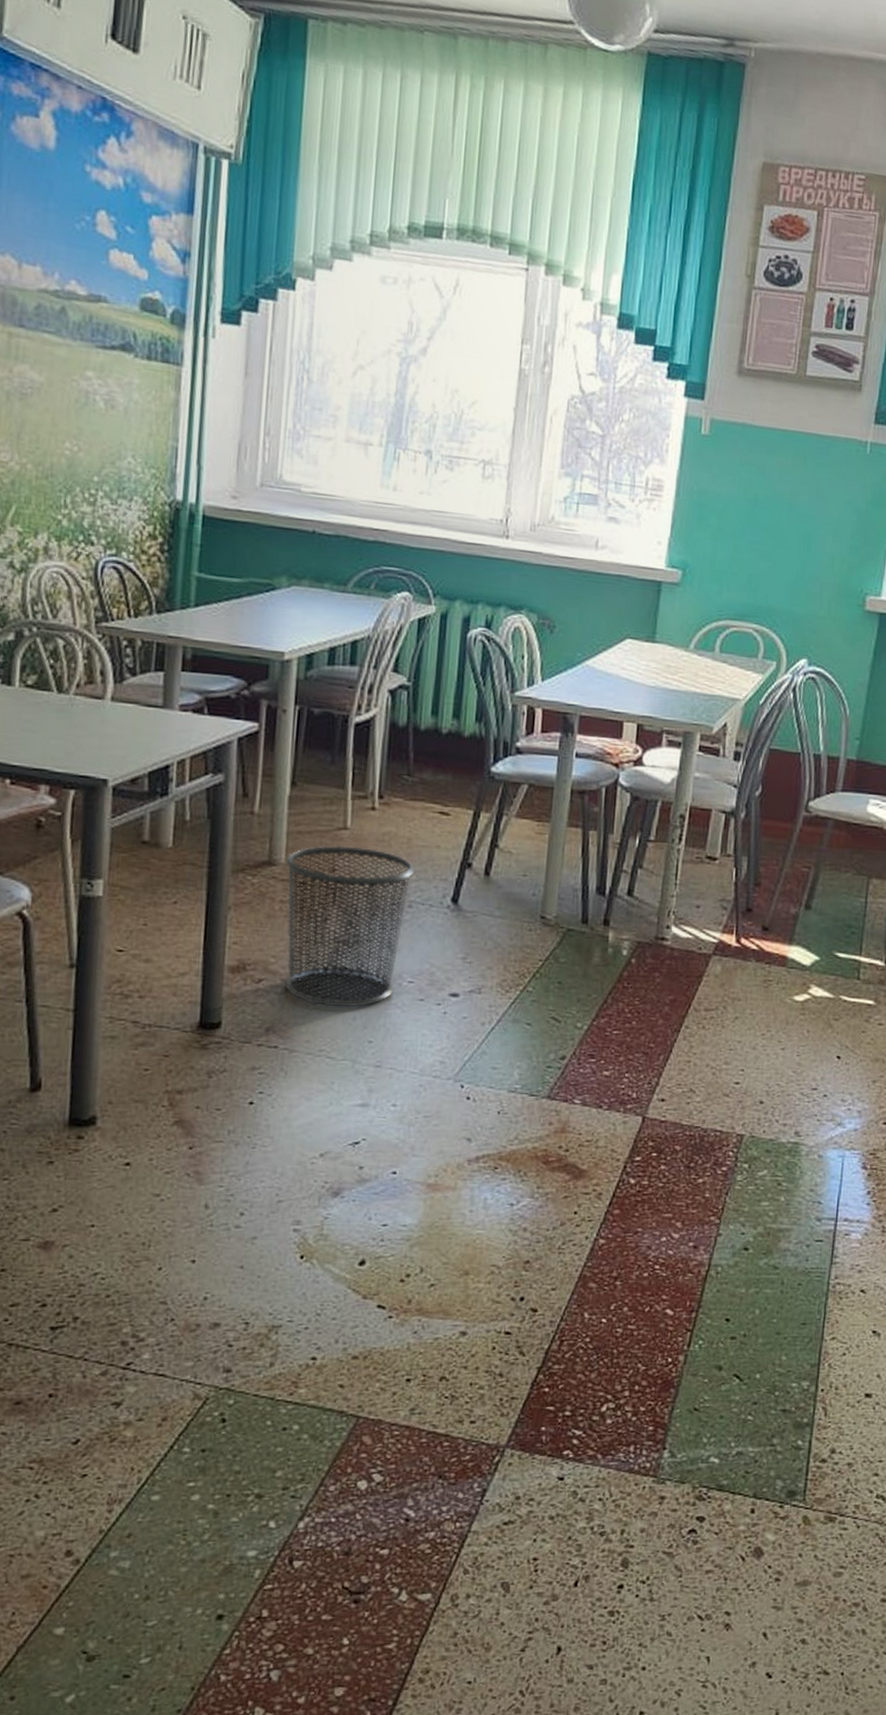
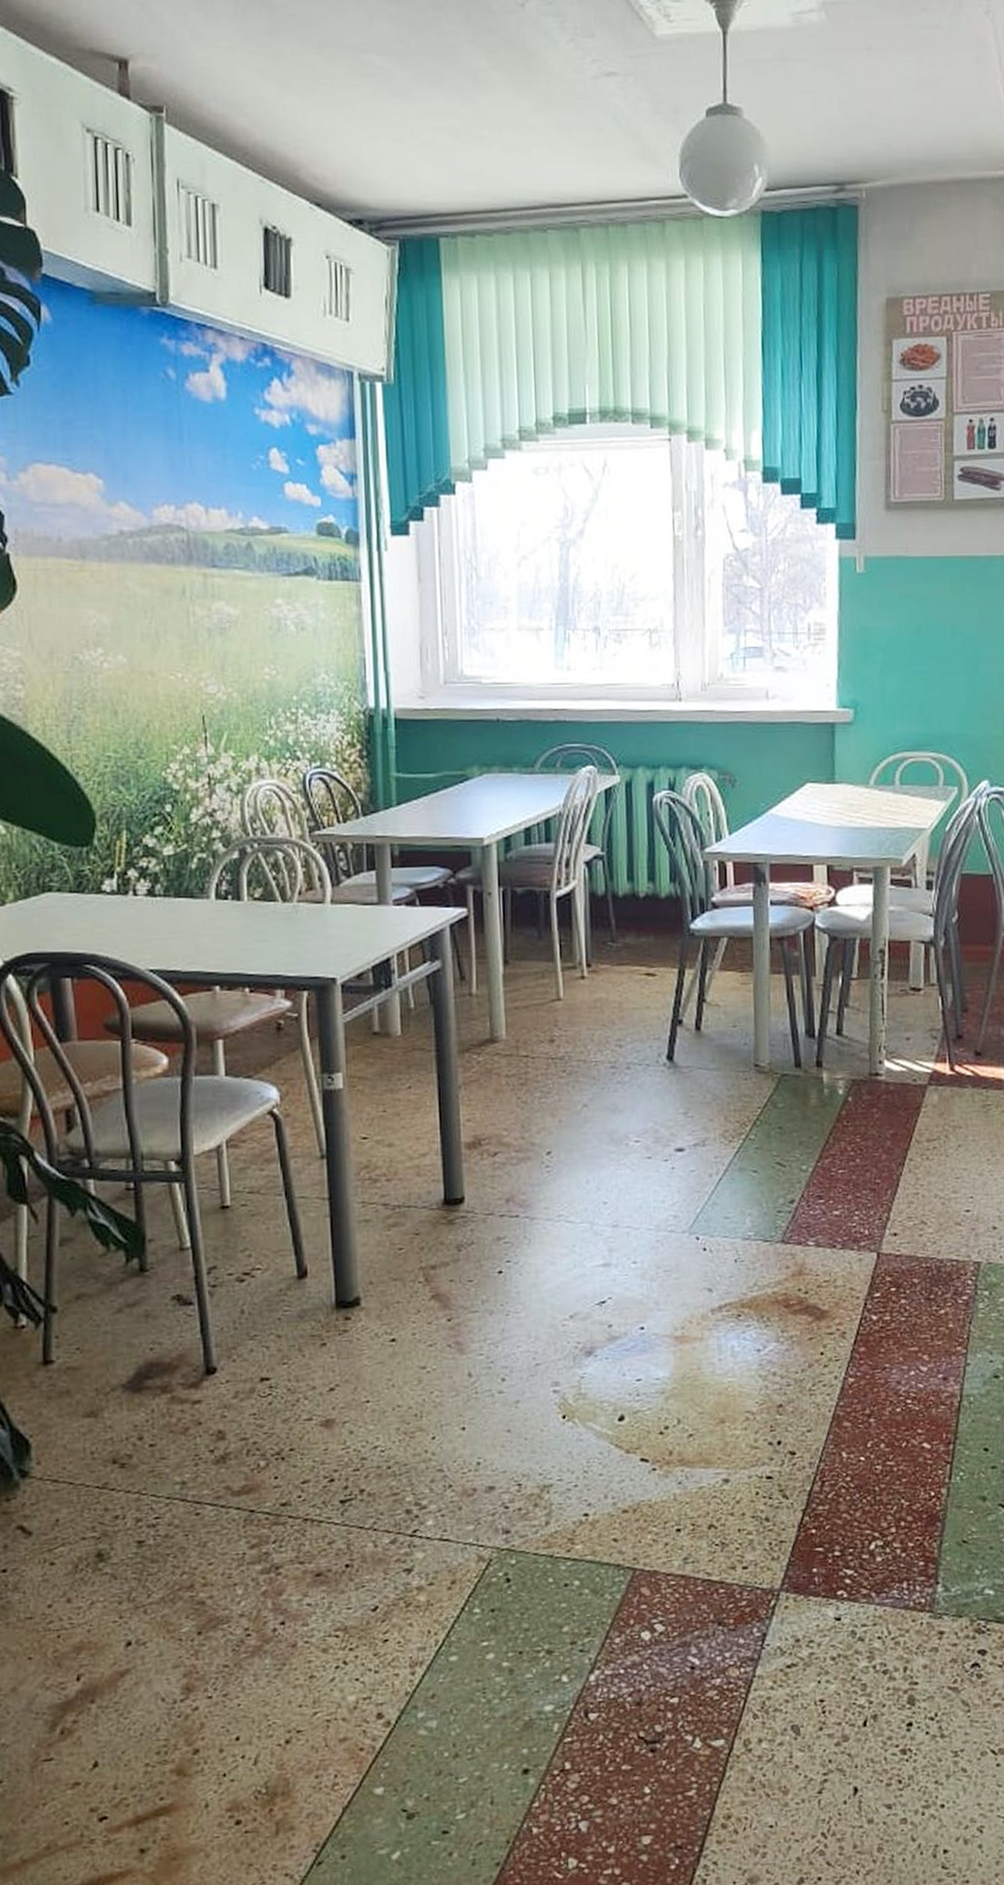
waste bin: present [285,845,415,1007] -> none [506,1015,629,1173]

